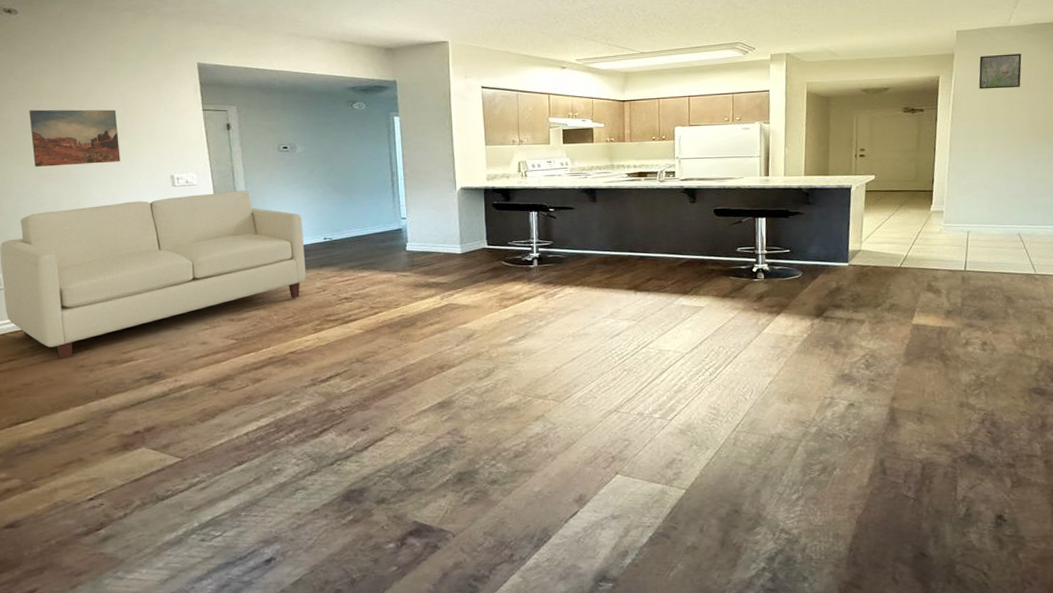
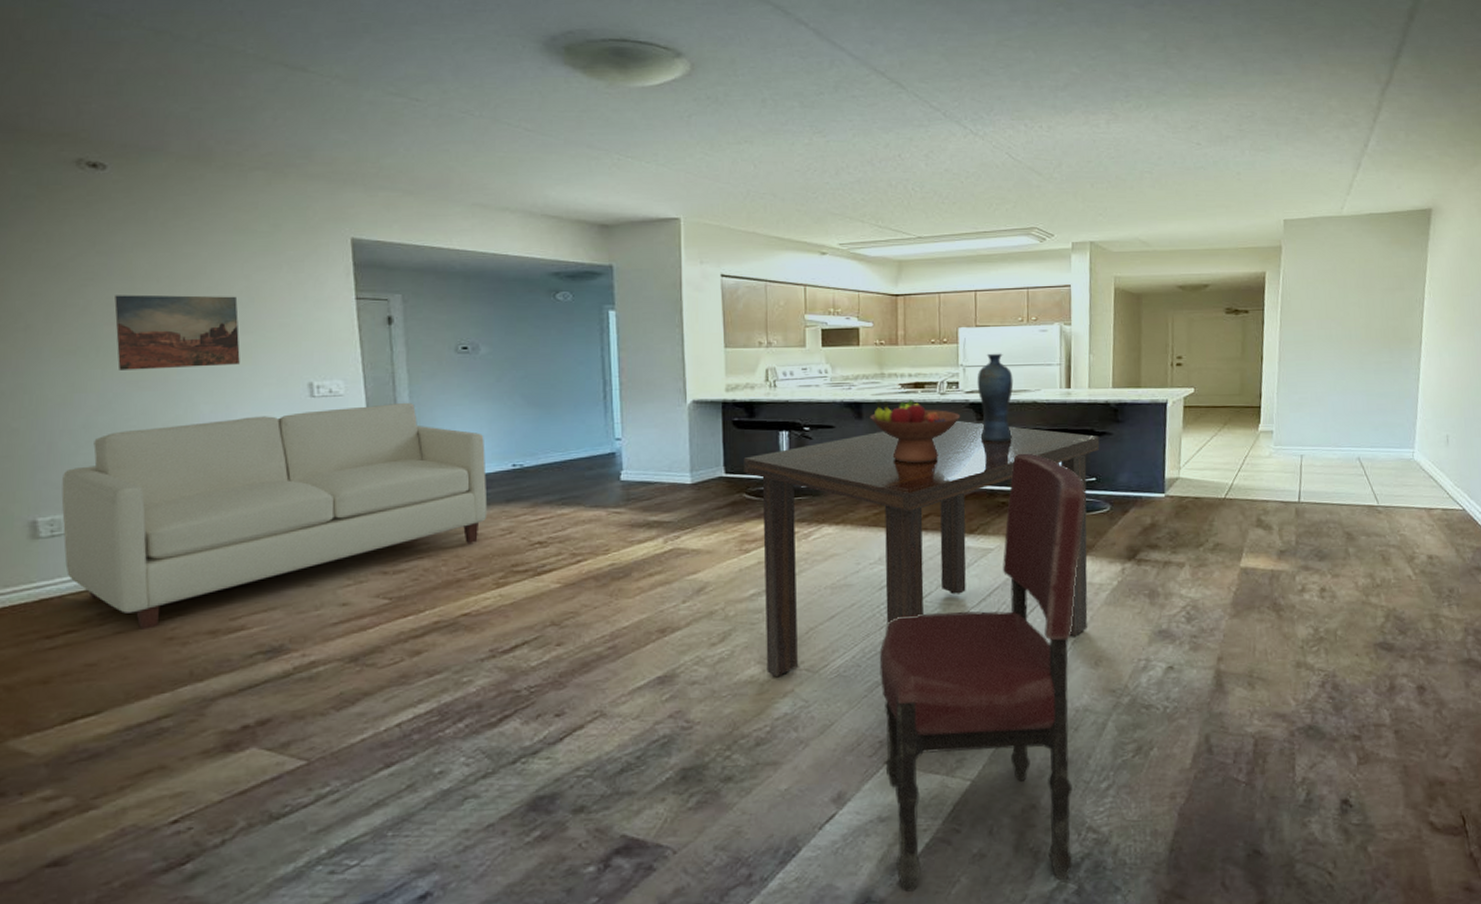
dining table: none [502,202,793,404] -> present [743,420,1100,677]
fruit bowl: none [602,186,677,237] -> present [869,400,961,463]
dining chair: none [611,229,781,573] -> present [879,453,1086,892]
vase: none [690,147,721,220] -> present [977,353,1014,442]
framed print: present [979,53,1022,89] -> none [1310,247,1357,288]

